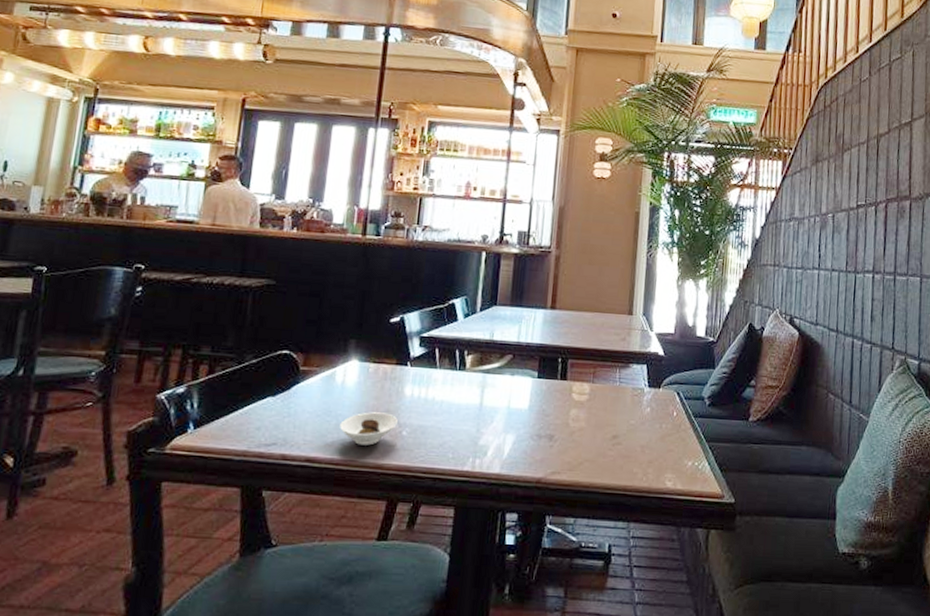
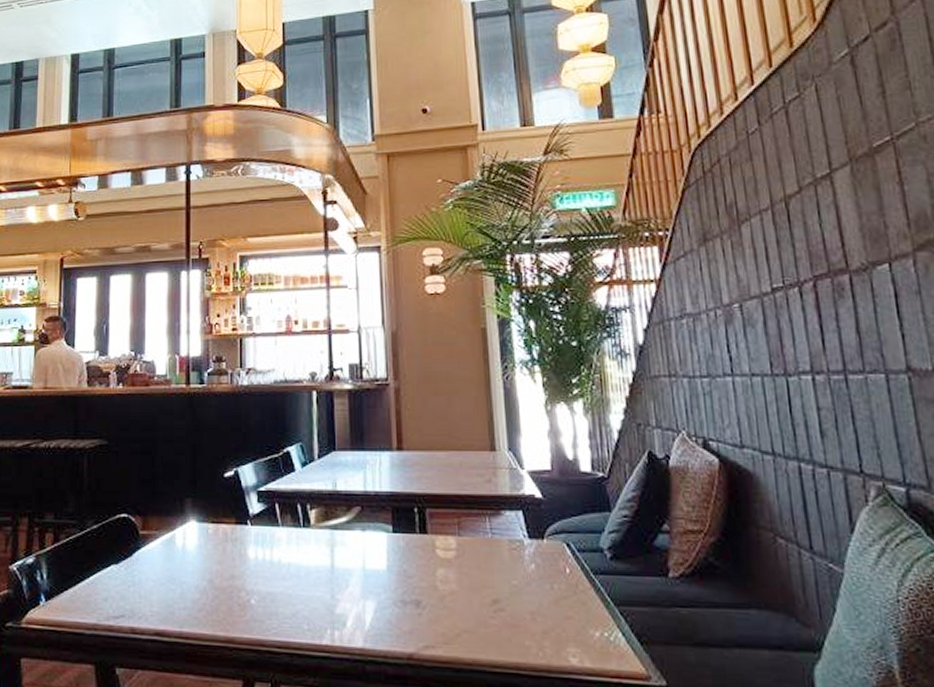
saucer: present [340,412,398,446] -> none [185,578,244,617]

